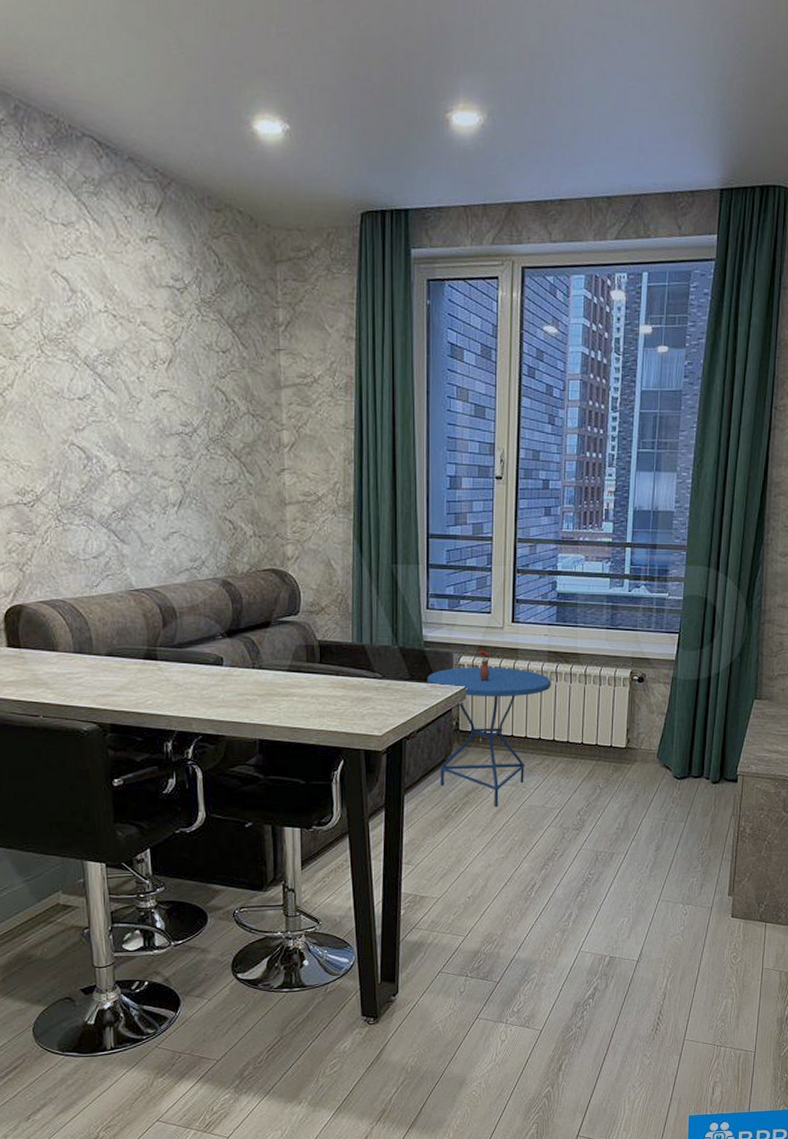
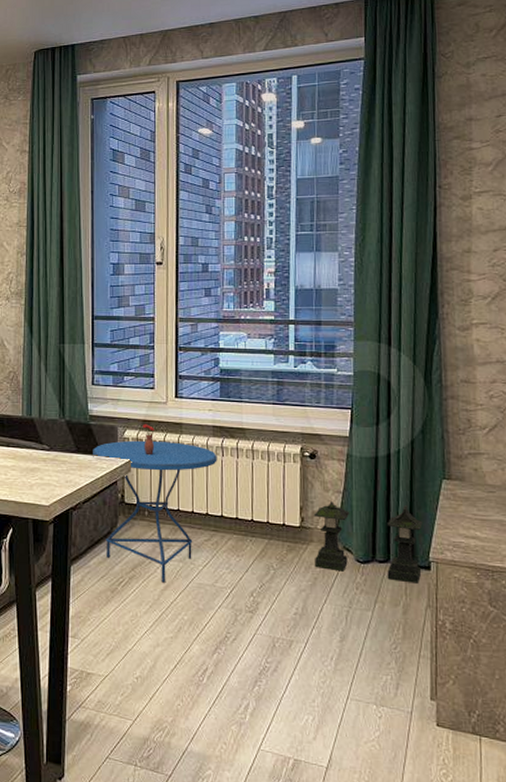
lantern: none [637,723,734,795] -> present [313,501,423,583]

